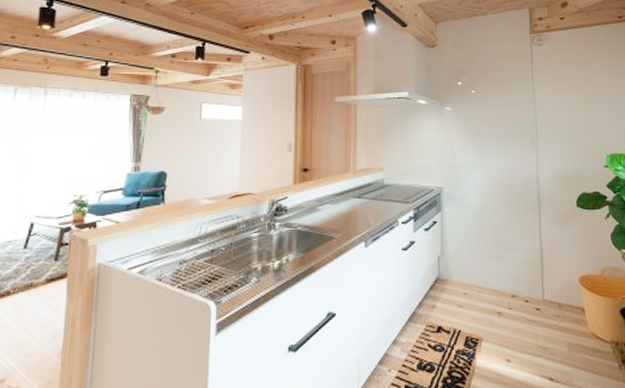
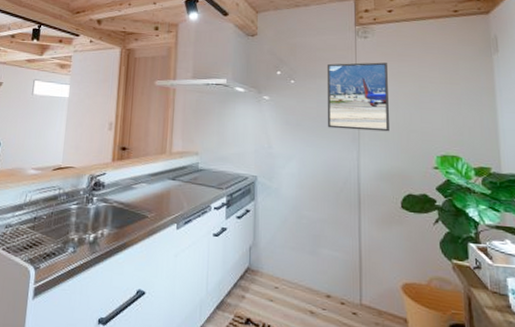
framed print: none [505,69,564,135] -> present [326,62,389,132]

